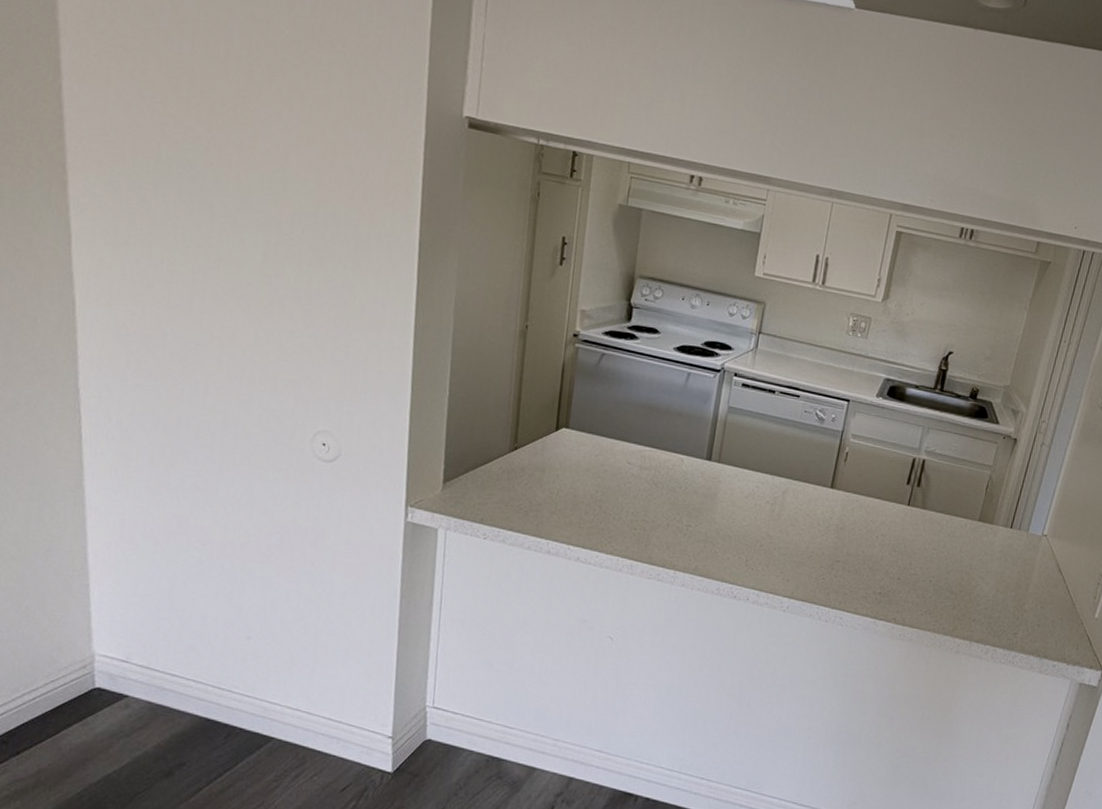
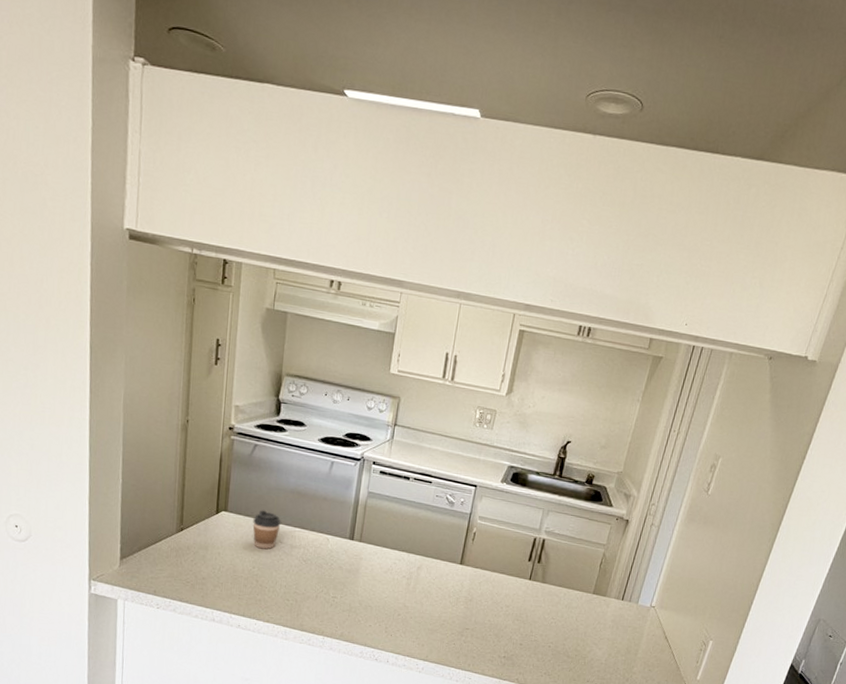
coffee cup: none [597,426,630,471] -> present [253,510,281,550]

